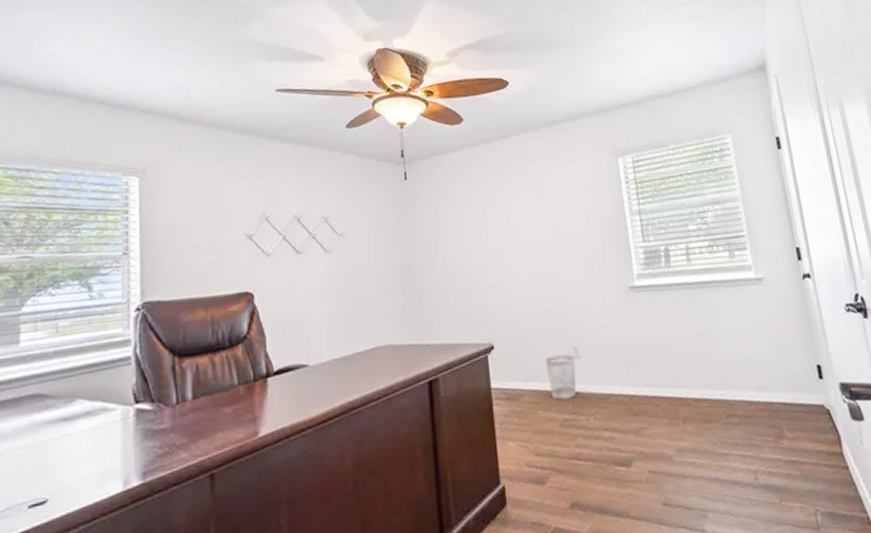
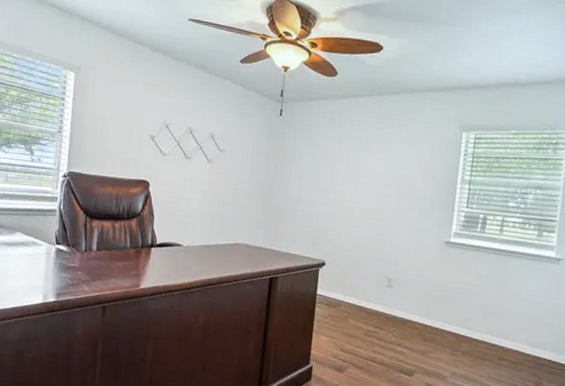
wastebasket: present [545,354,577,400] -> none [362,280,387,316]

